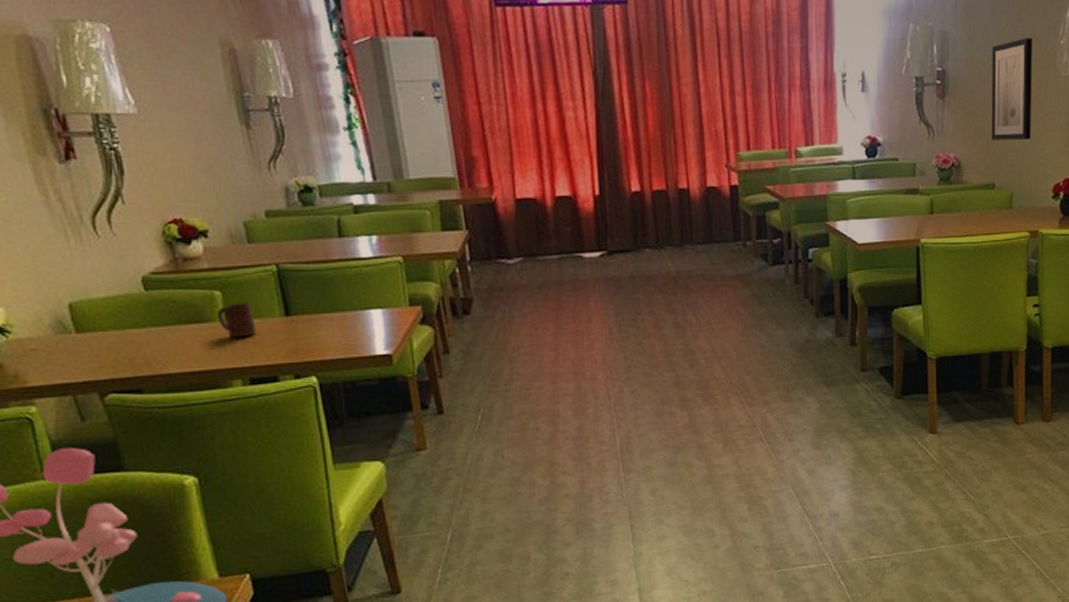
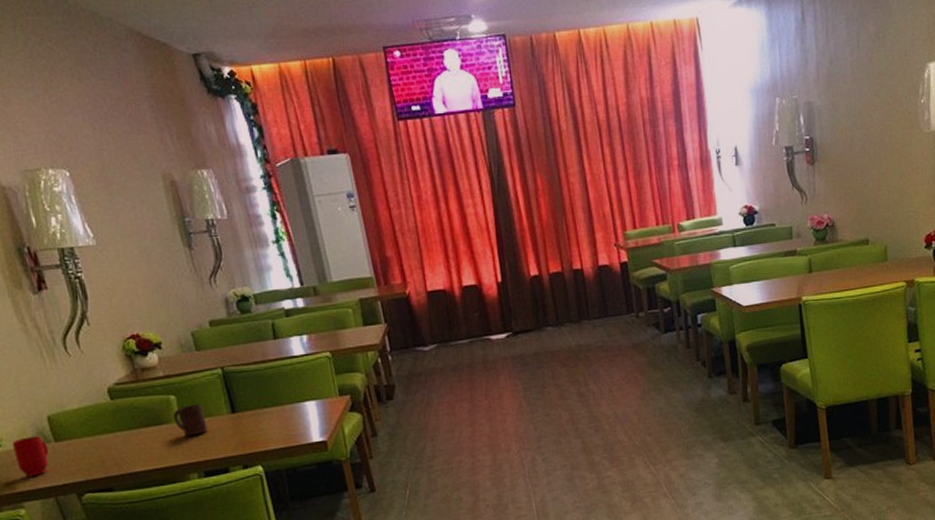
mug: none [25,325,69,369] -> present [12,436,49,476]
wall art: present [991,38,1032,141] -> none [856,100,900,199]

